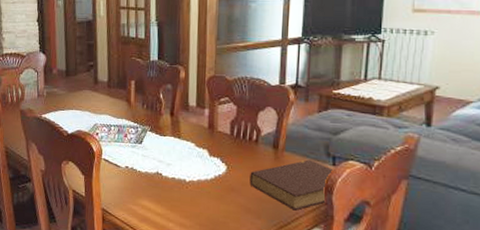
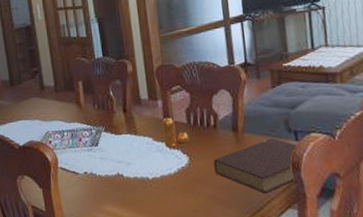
pepper shaker: none [205,126,230,155] -> present [161,117,190,147]

